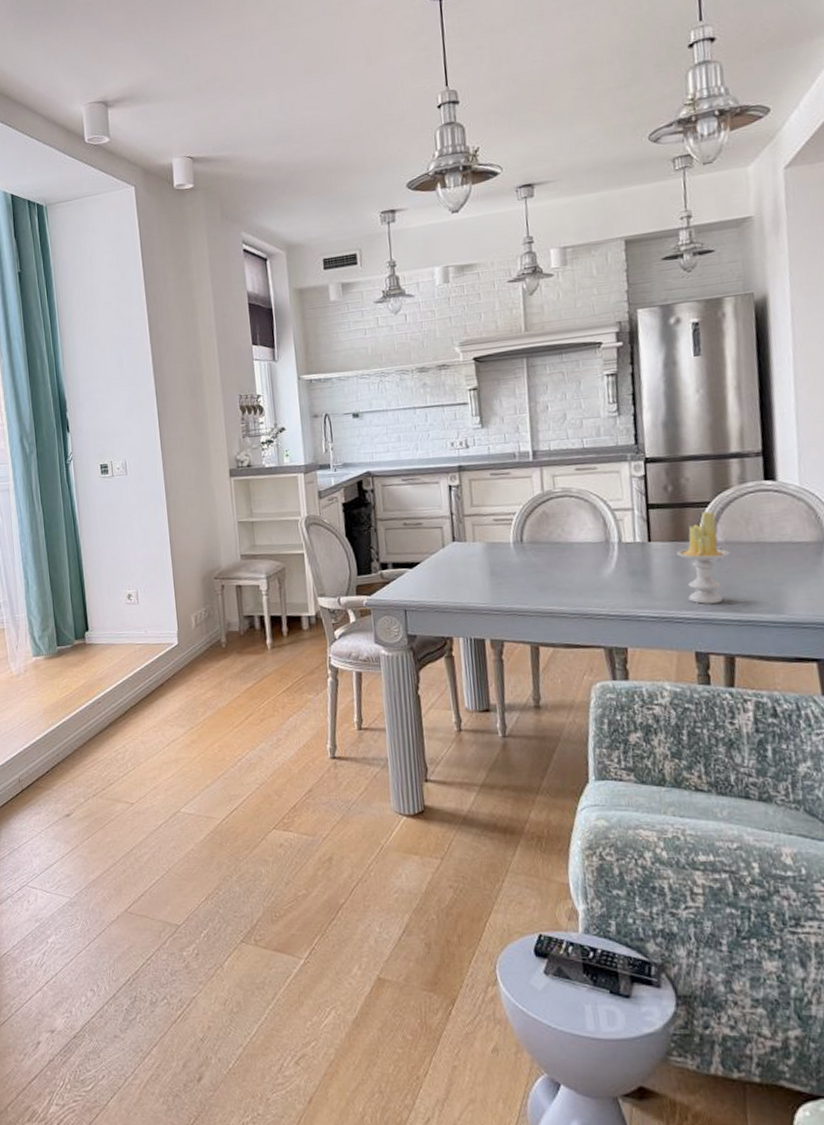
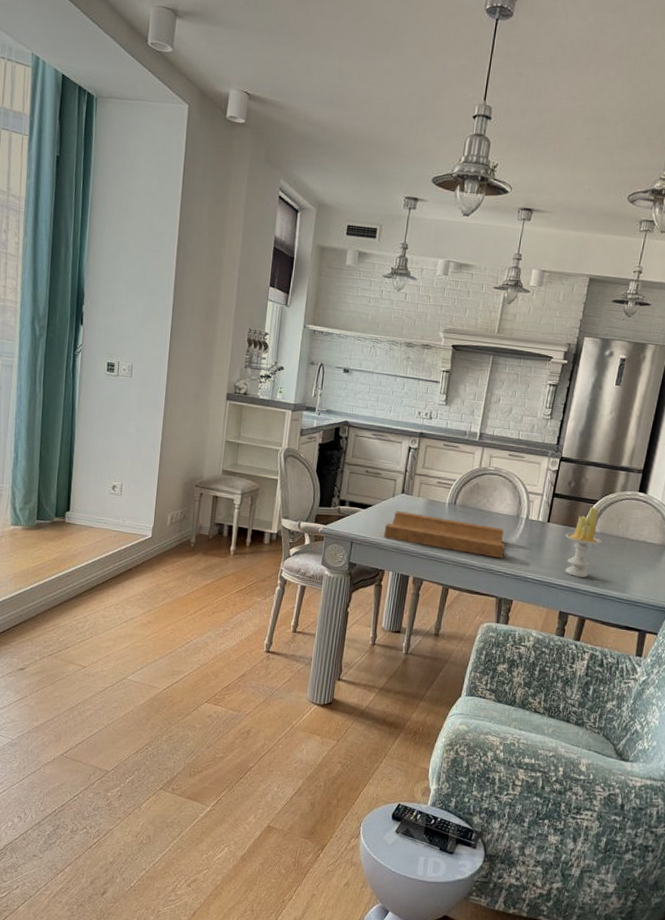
cutting board: none [441,560,601,599] -> present [383,511,505,559]

